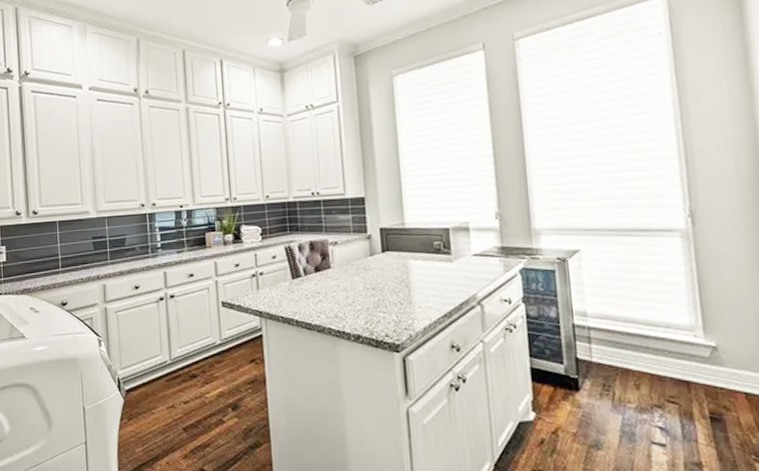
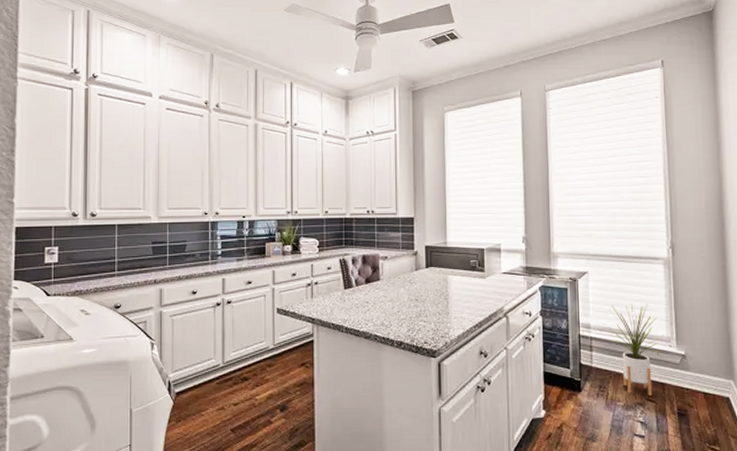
house plant: none [610,284,686,396] -> present [609,303,664,396]

